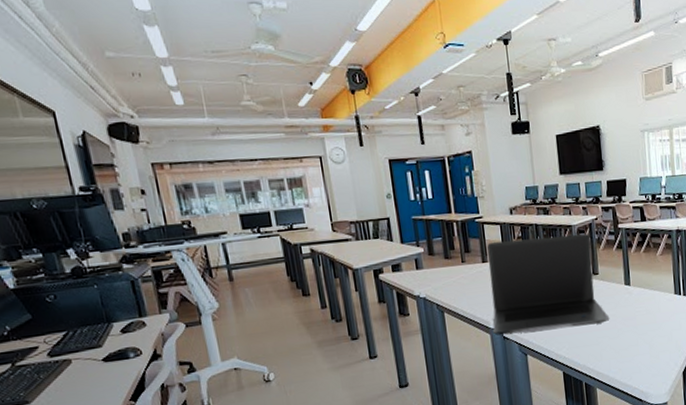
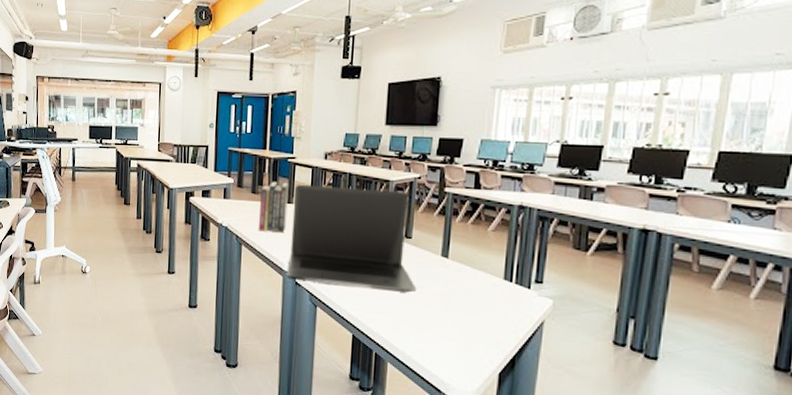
books: none [453,242,485,295] -> present [258,181,289,233]

